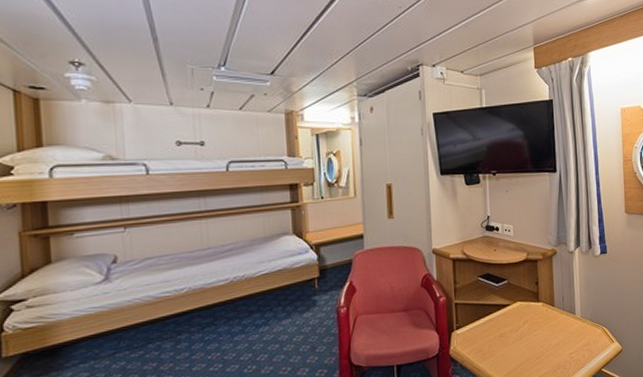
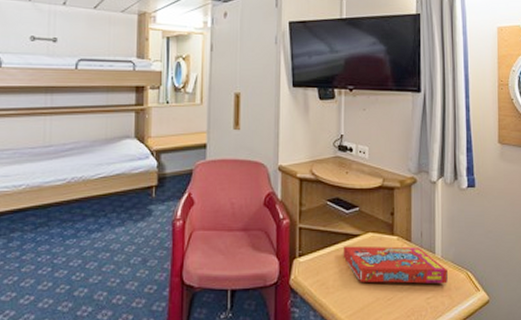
snack box: none [495,310,587,346] -> present [343,246,448,284]

